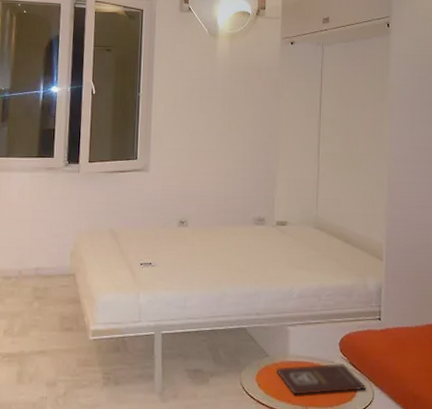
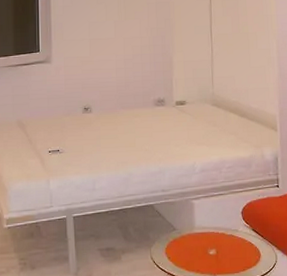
book: present [276,363,366,395] -> none [184,231,269,265]

